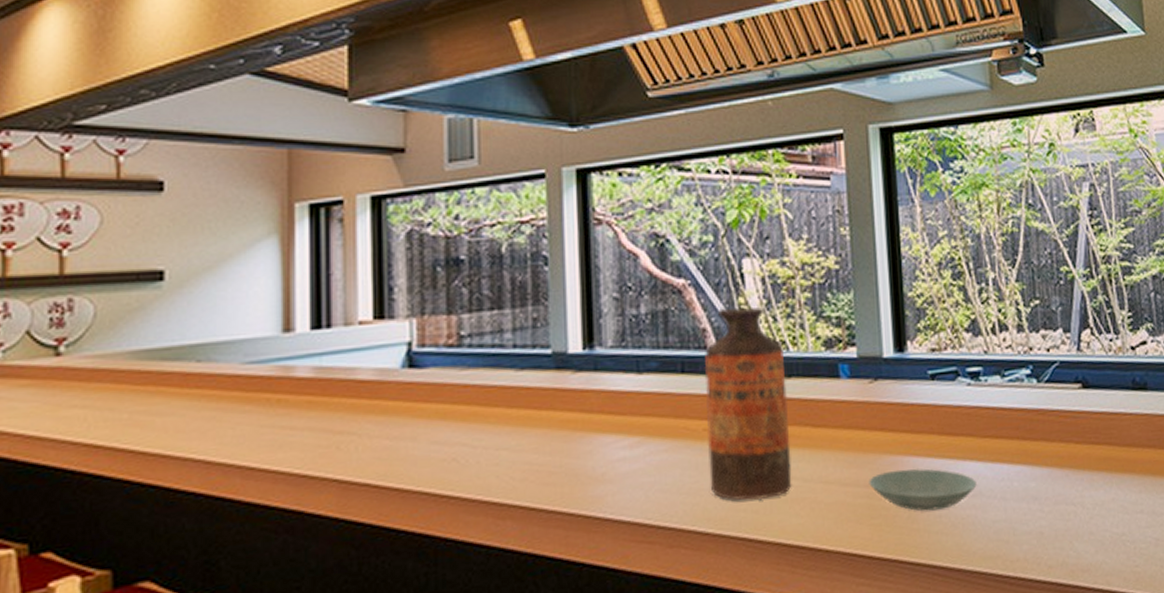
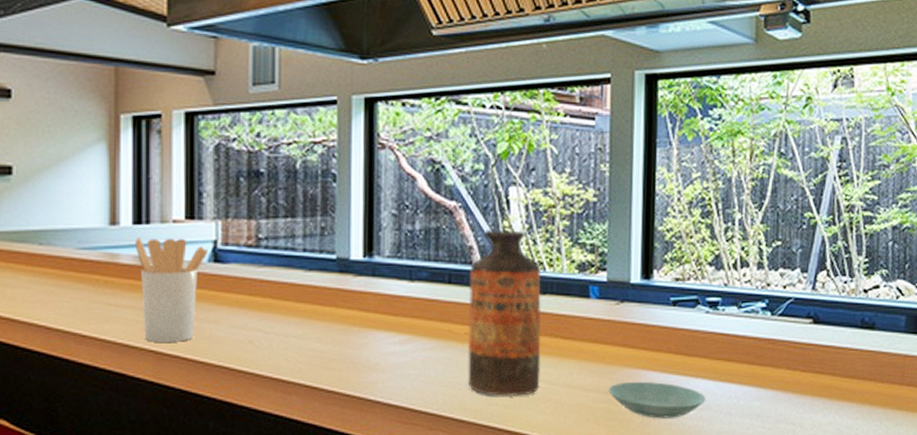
utensil holder: none [313,342,402,470] -> present [134,237,209,342]

